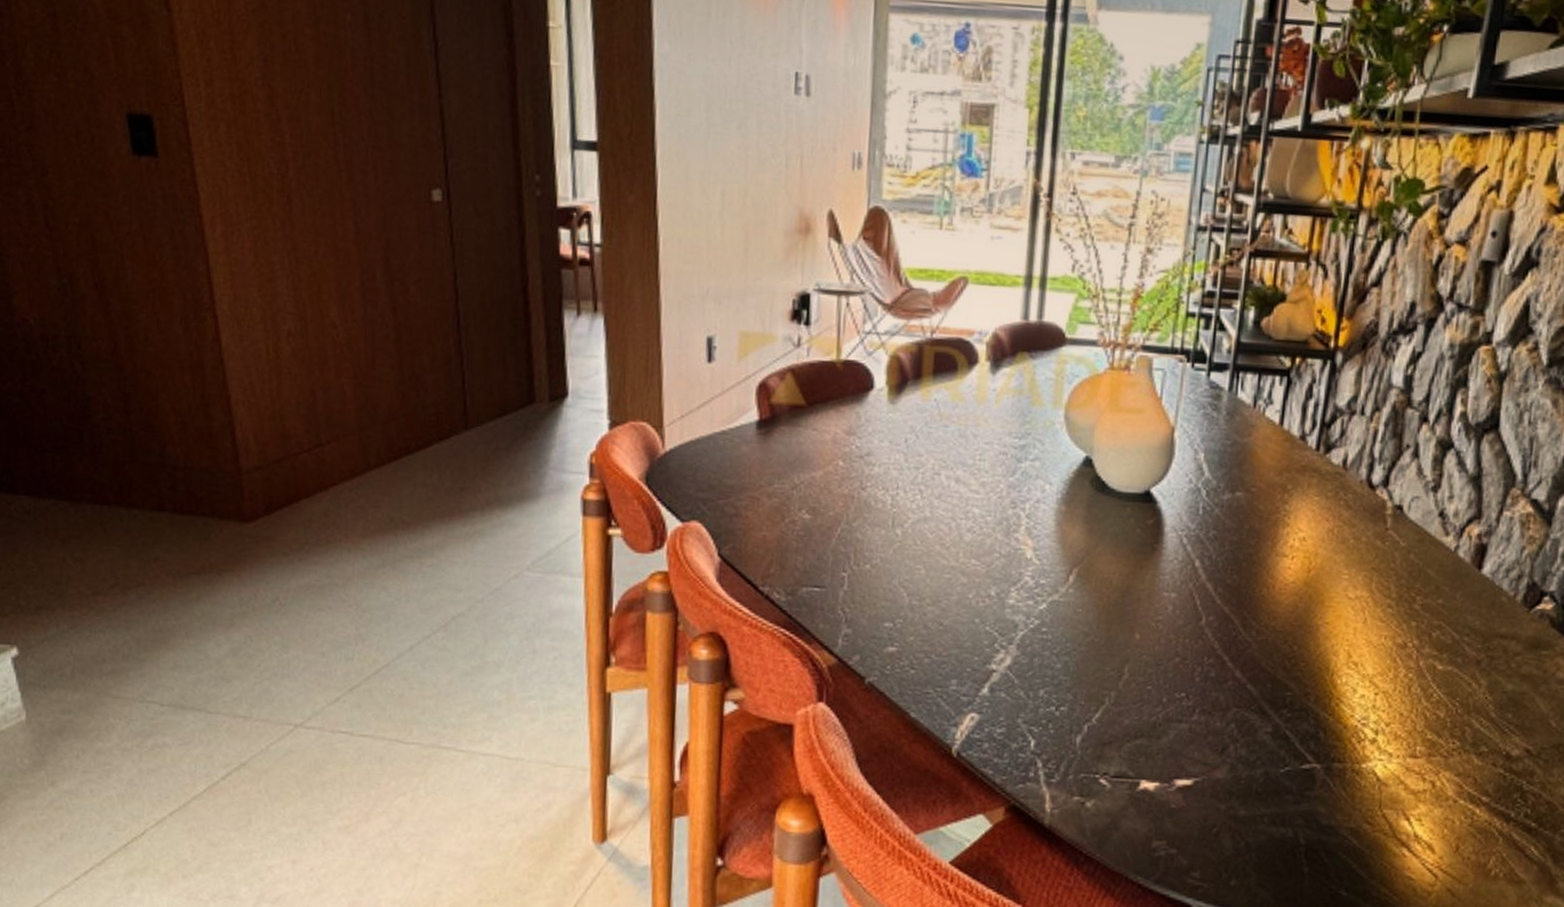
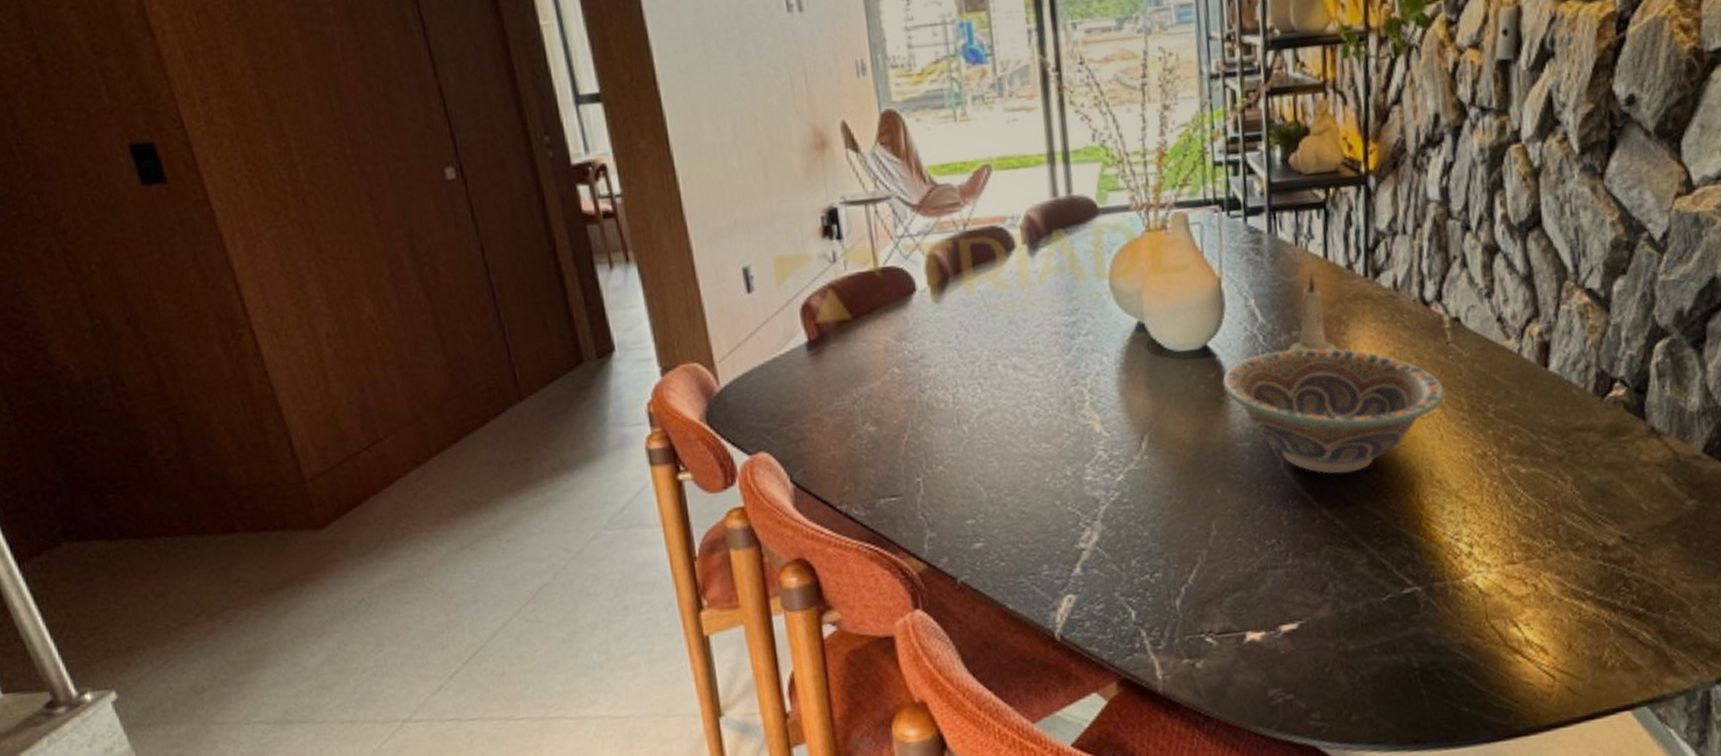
decorative bowl: none [1158,507,1377,640] -> present [1221,348,1445,474]
candle: none [1229,438,1278,518] -> present [1288,273,1338,351]

